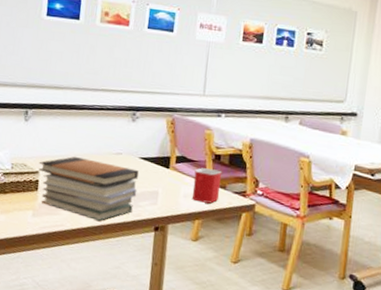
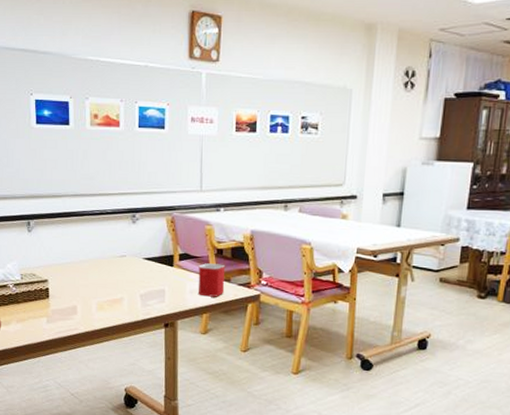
book stack: present [38,156,139,221] -> none [46,262,144,322]

